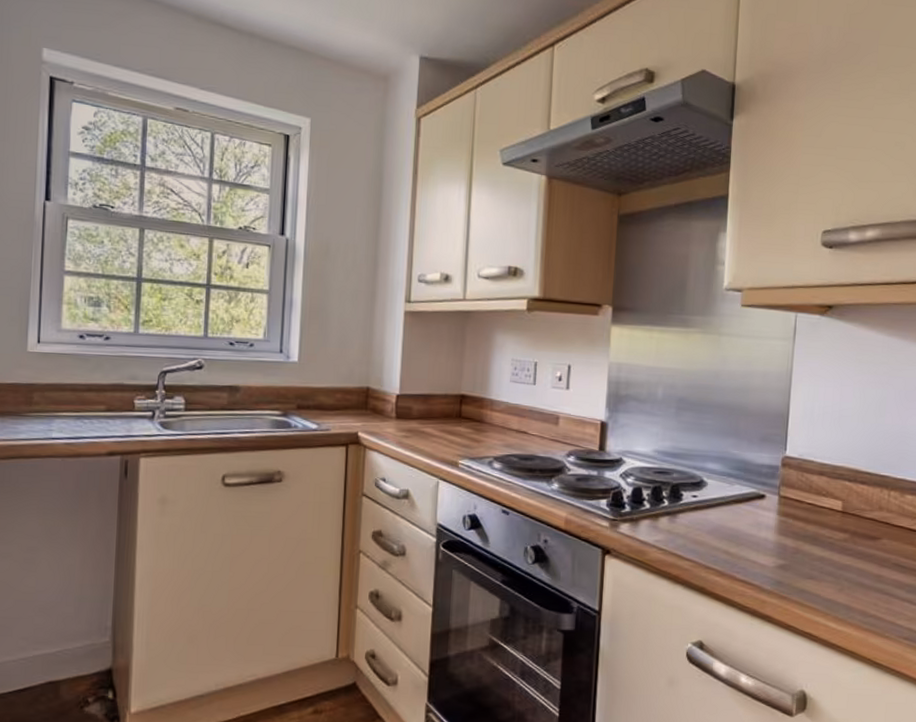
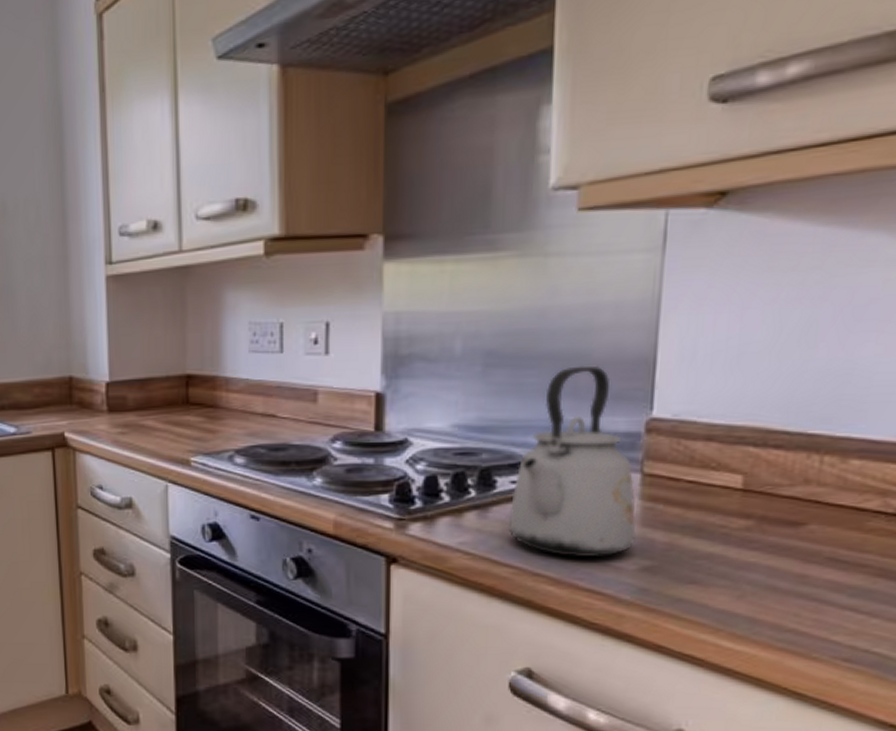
kettle: none [689,415,775,556] -> present [508,365,637,557]

